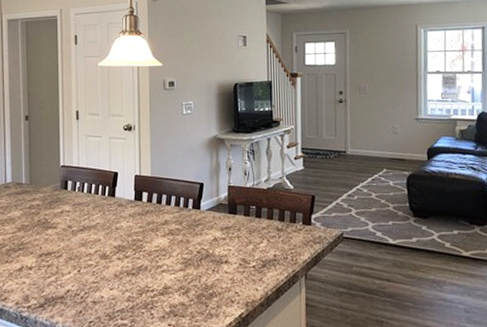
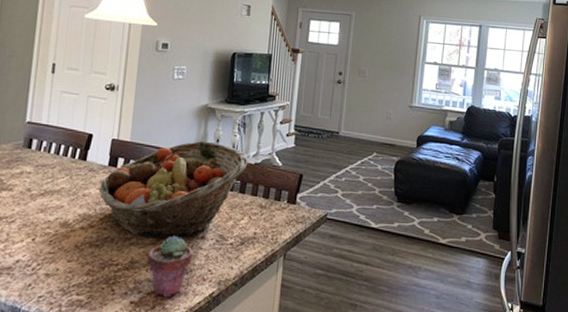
fruit basket: none [129,170,261,264] -> present [99,141,249,238]
potted succulent: none [179,262,219,320] -> present [147,236,193,298]

